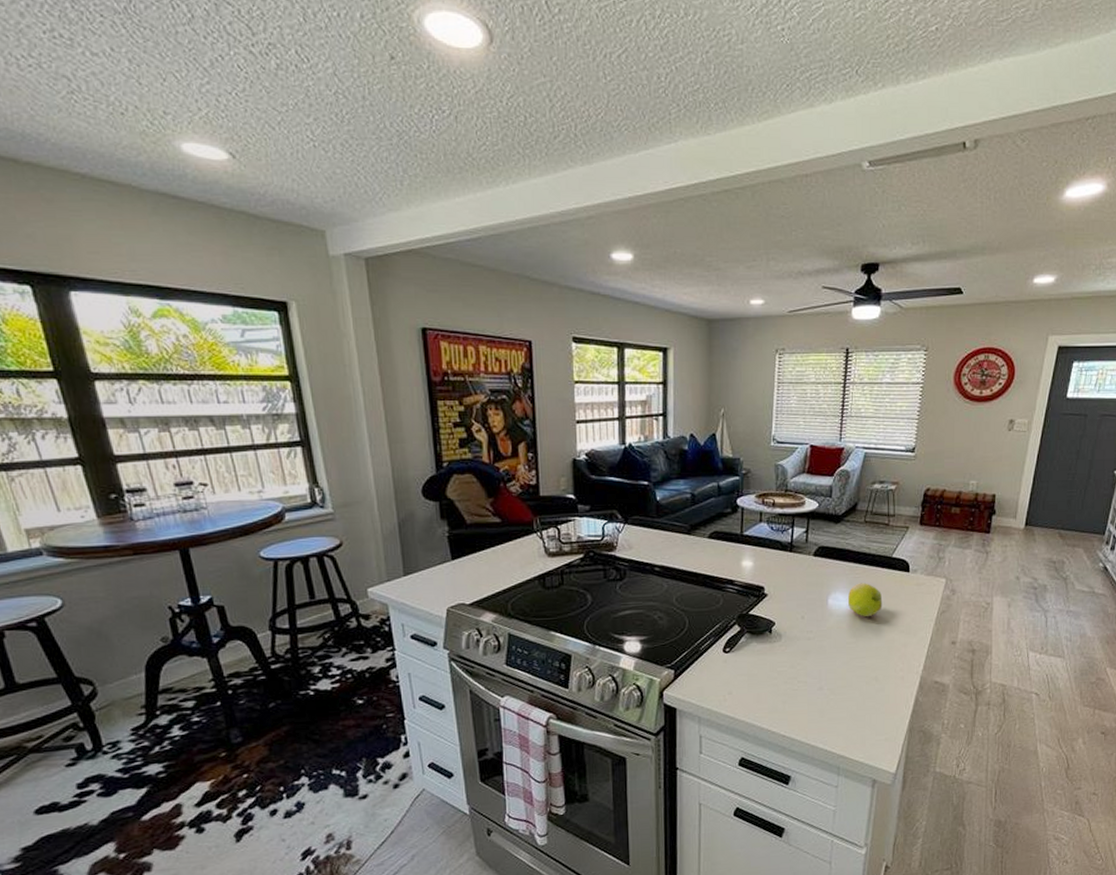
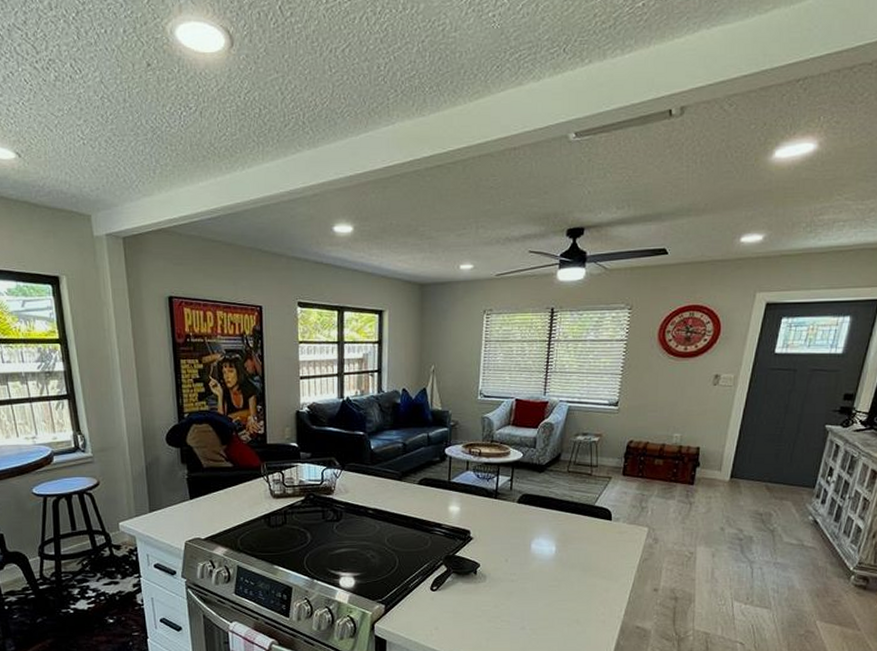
fruit: present [847,583,883,617] -> none [550,529,585,562]

